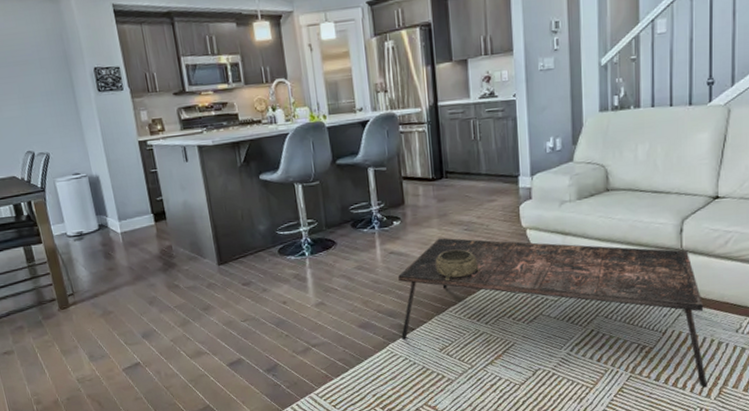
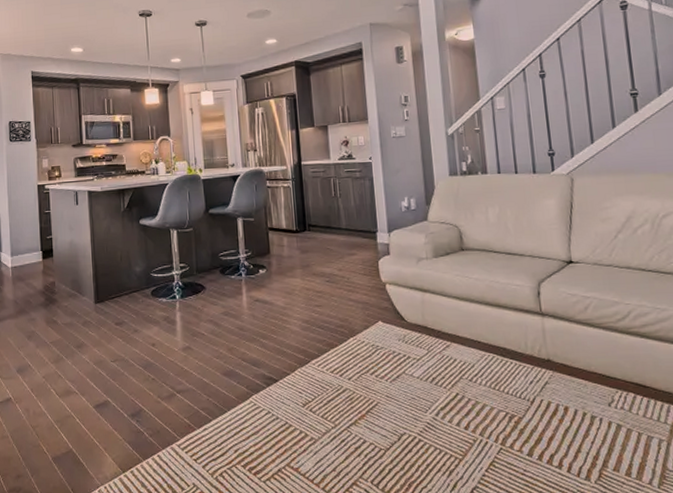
coffee table: present [398,238,708,388] -> none [263,288,586,468]
decorative bowl: present [435,249,480,282] -> none [298,300,342,333]

